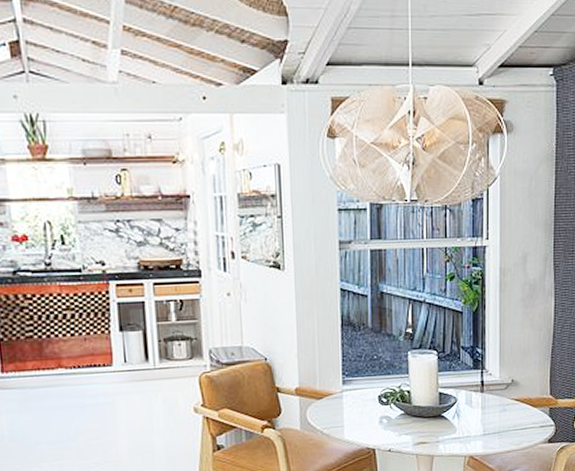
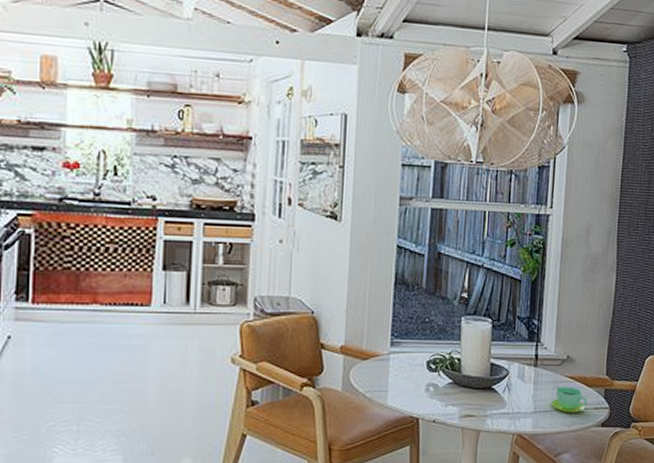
cup: none [499,408,534,433] -> present [551,387,588,413]

